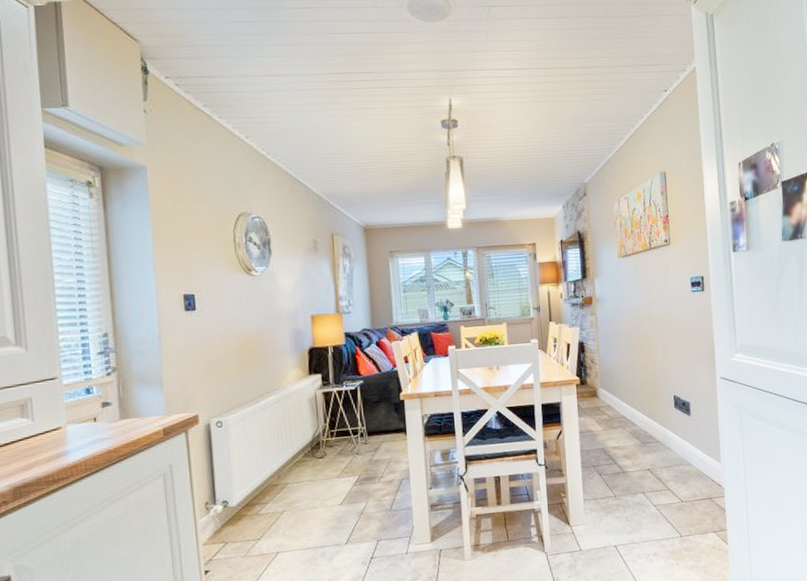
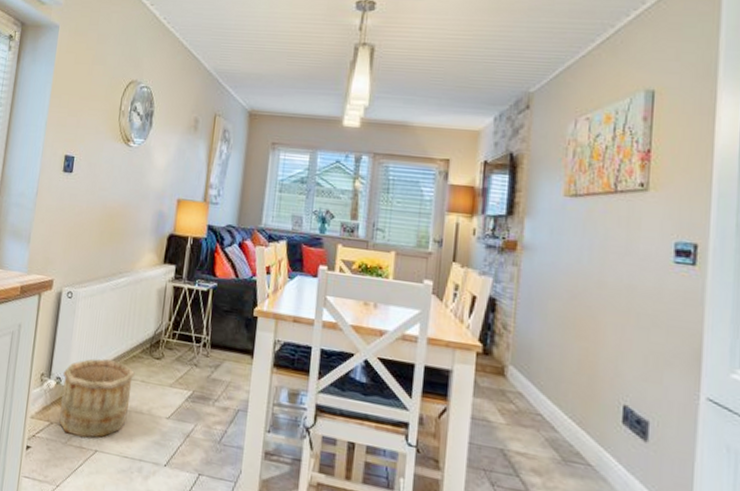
wooden bucket: none [228,470,302,547] -> present [59,358,135,438]

